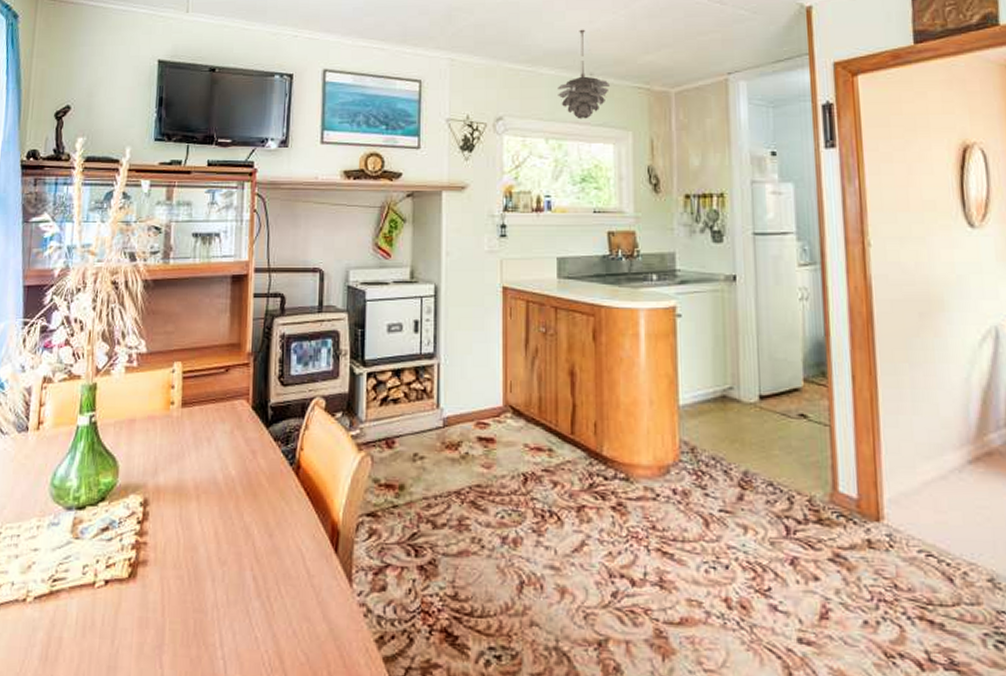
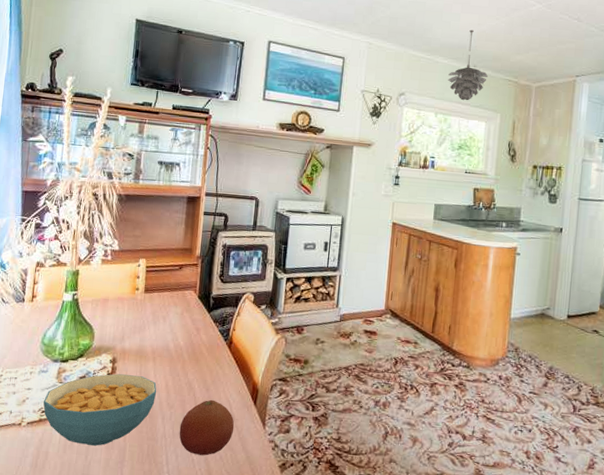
cereal bowl: none [54,521,204,625] -> present [43,373,157,446]
fruit: none [235,549,310,631] -> present [179,399,235,456]

